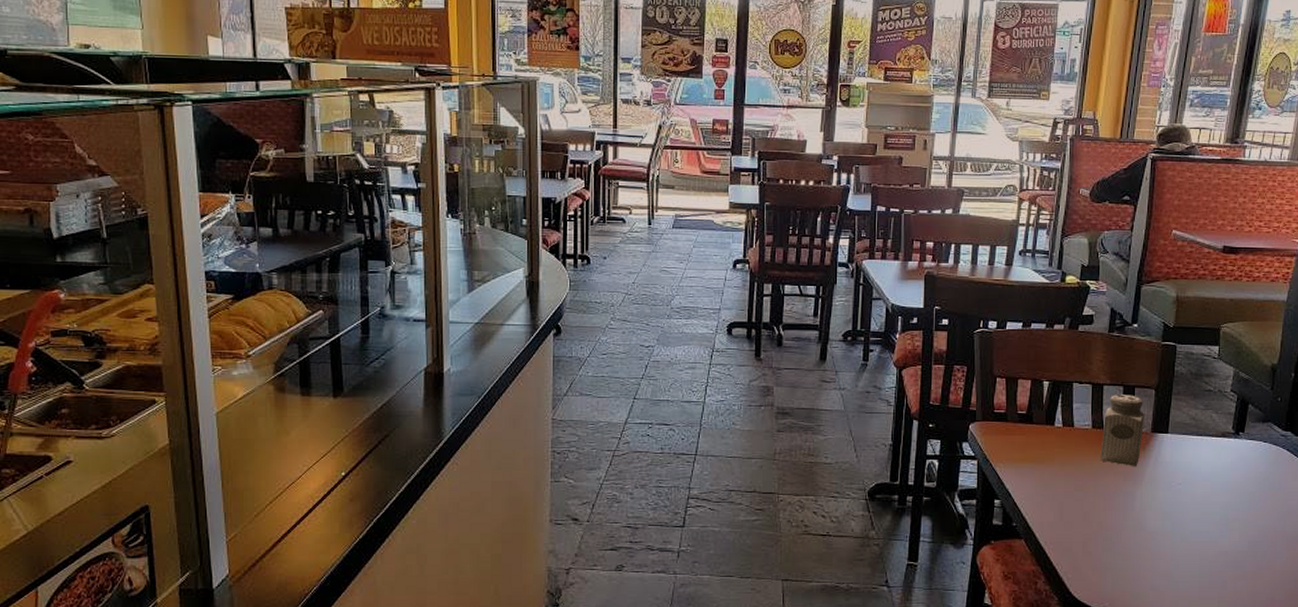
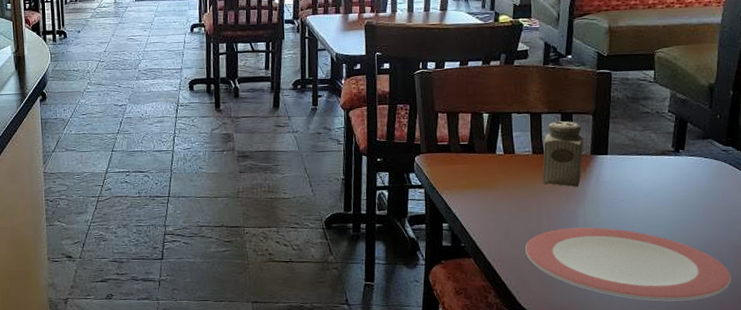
plate: none [1078,511,1283,594] -> present [524,227,731,301]

